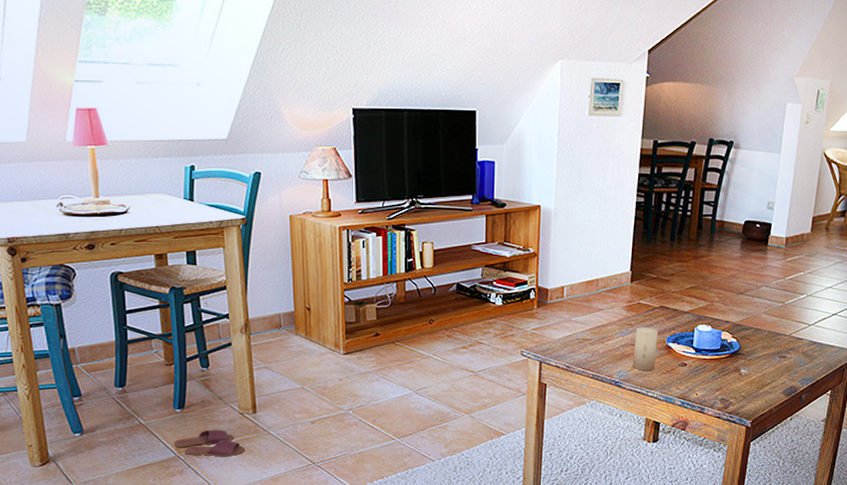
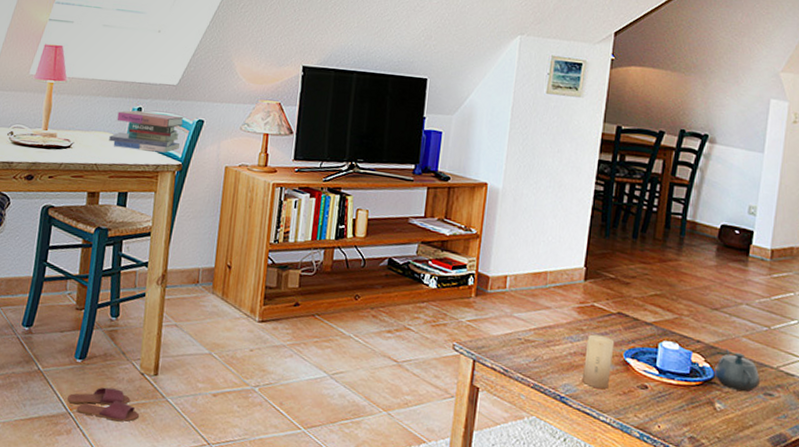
books: none [166,169,240,209] -> present [109,110,183,153]
teapot: none [740,324,776,357] -> present [715,348,760,392]

